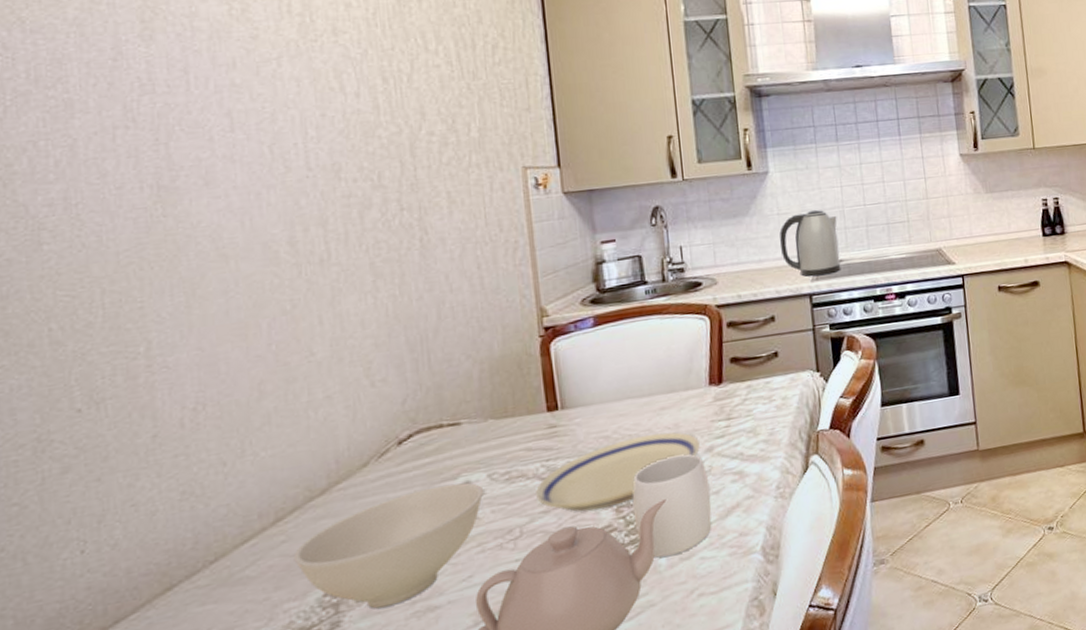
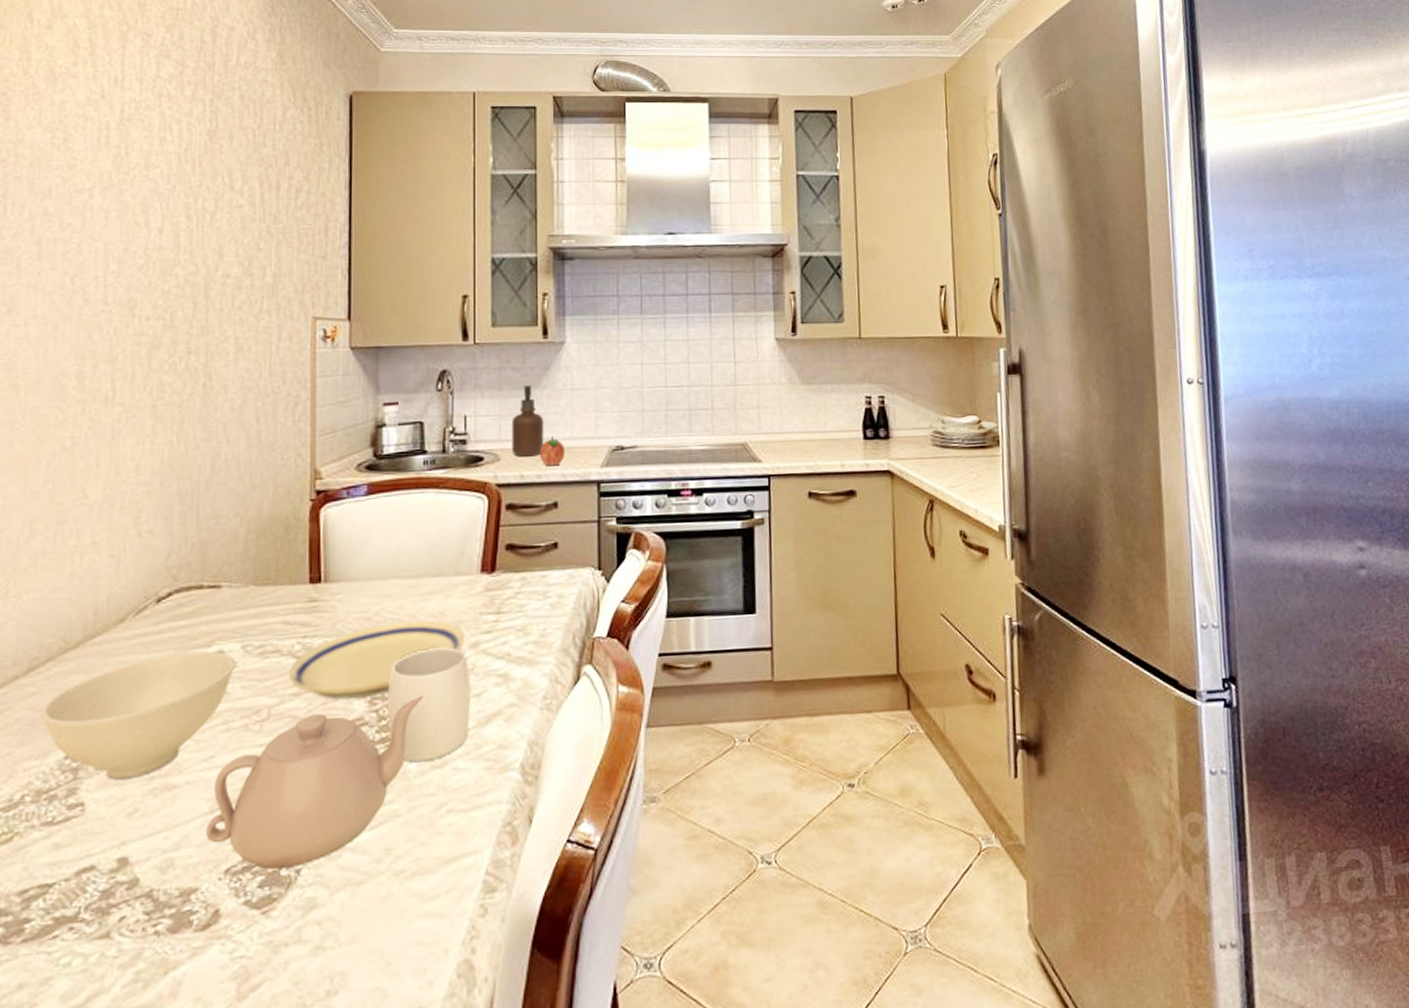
soap dispenser: none [725,213,757,279] -> present [511,384,544,457]
fruit: none [753,258,778,285] -> present [539,437,566,466]
kettle: present [779,209,841,277] -> none [571,387,635,462]

